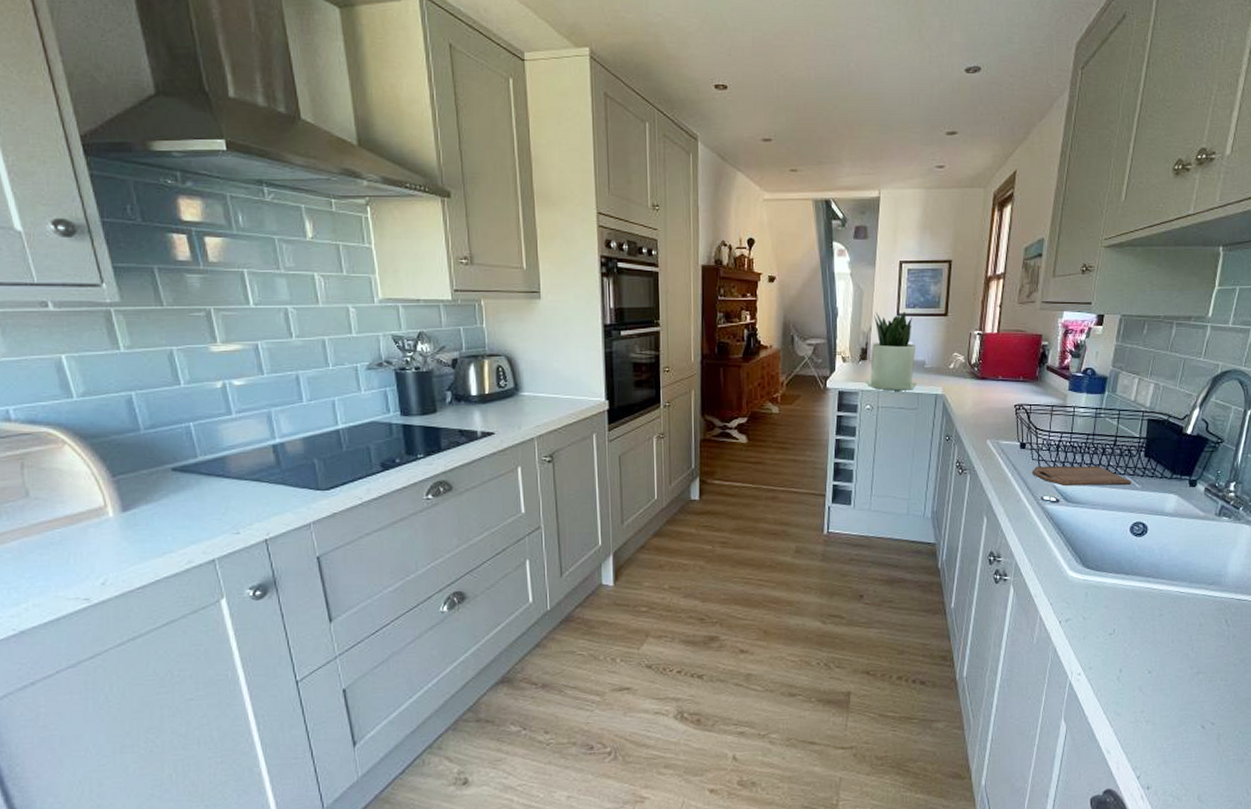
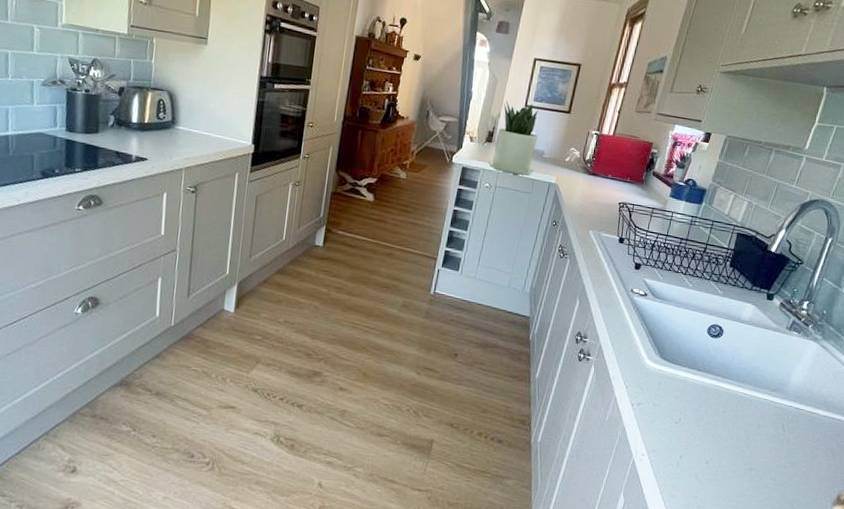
cutting board: present [1032,465,1131,486] -> none [626,261,715,291]

